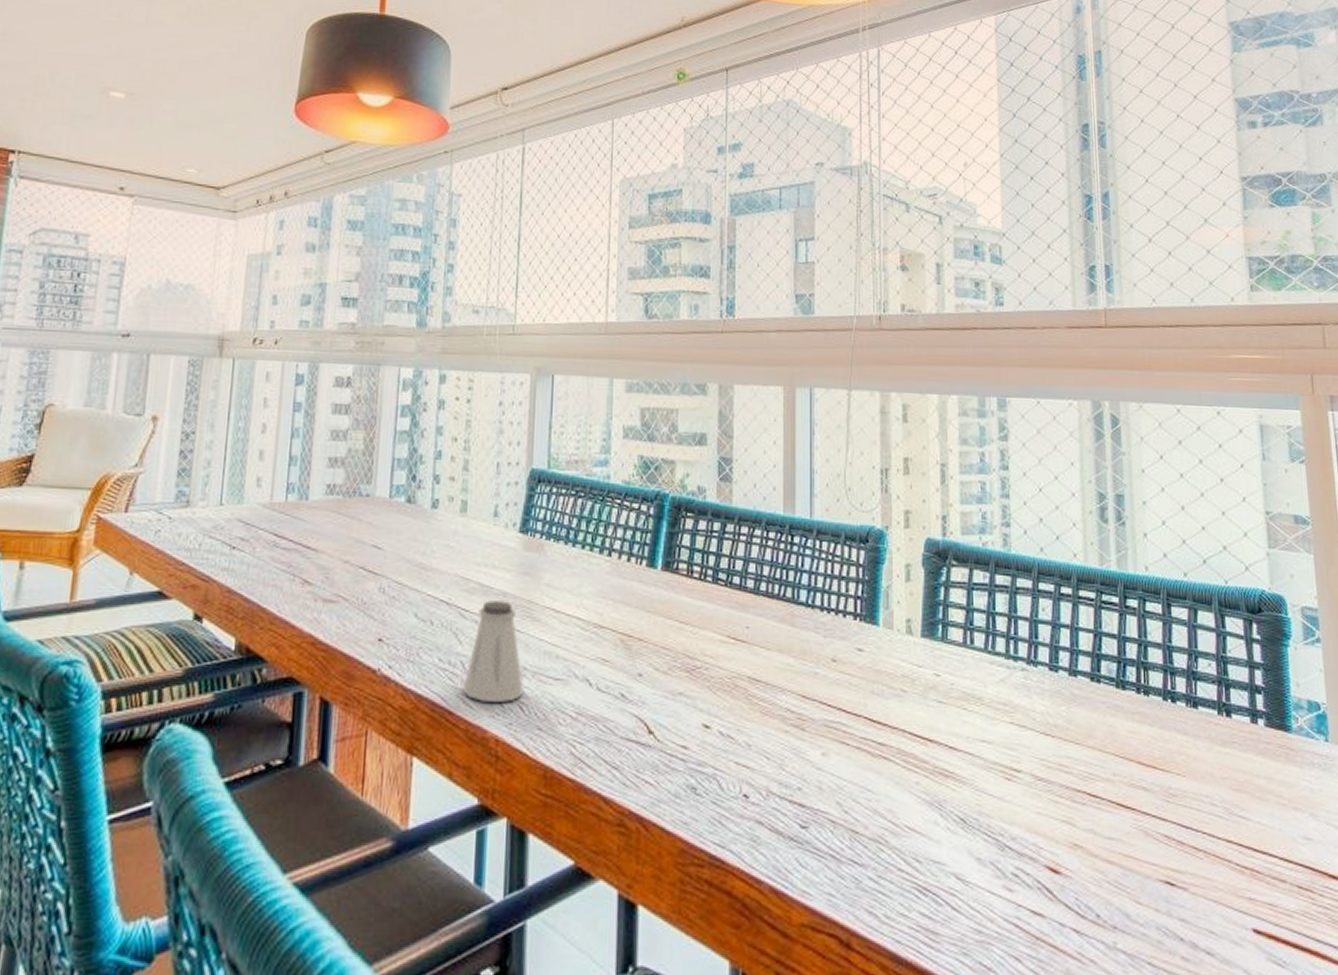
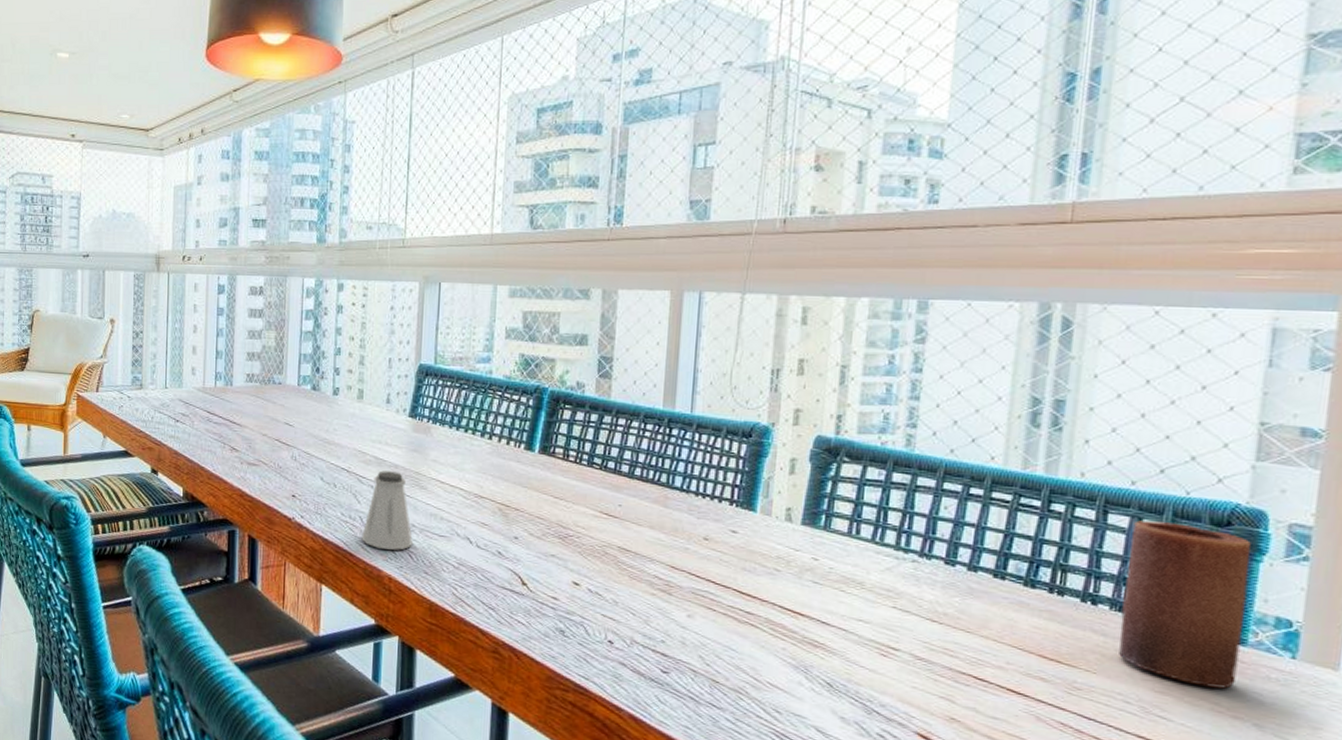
candle: none [1192,610,1290,779] -> present [1119,520,1251,689]

